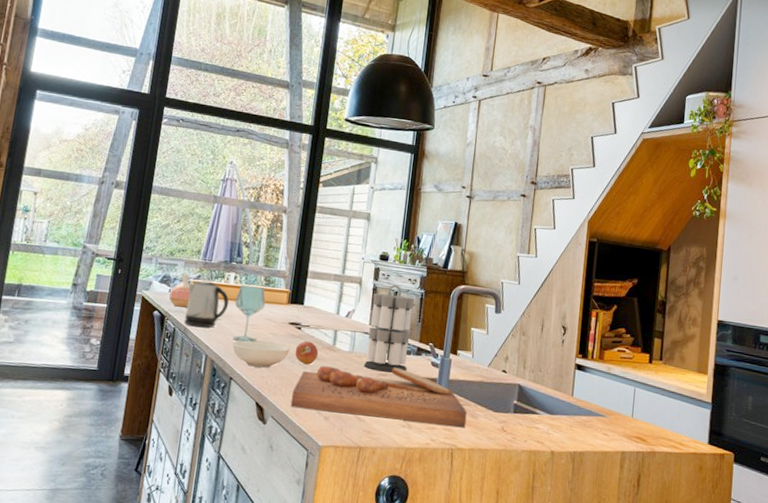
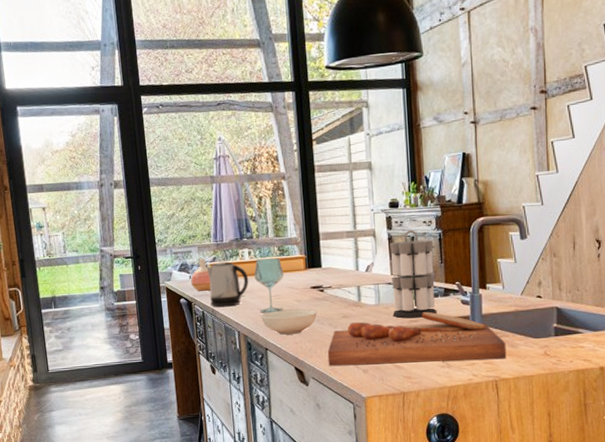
fruit: present [295,341,319,365] -> none [322,301,346,325]

